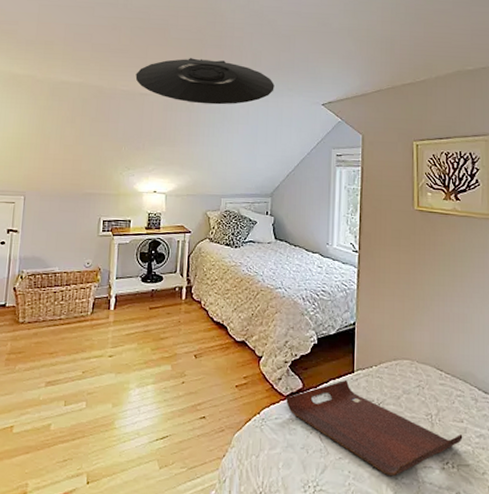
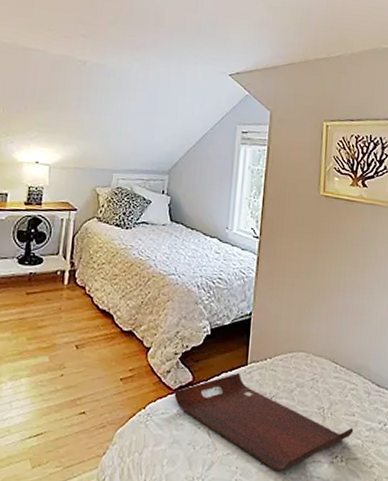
ceiling light: present [135,58,275,105] -> none [18,11,178,68]

